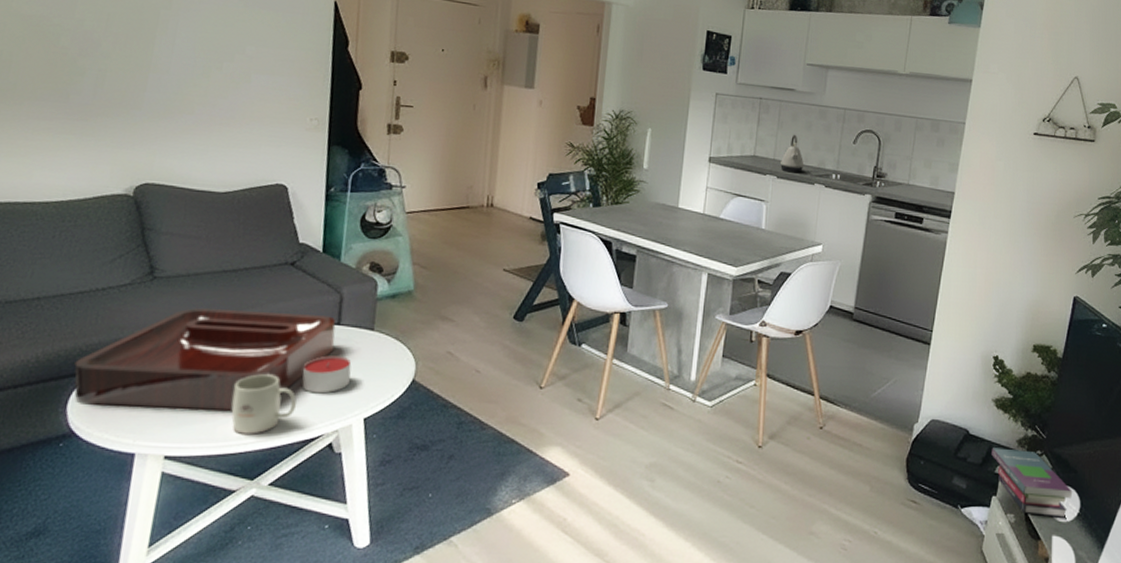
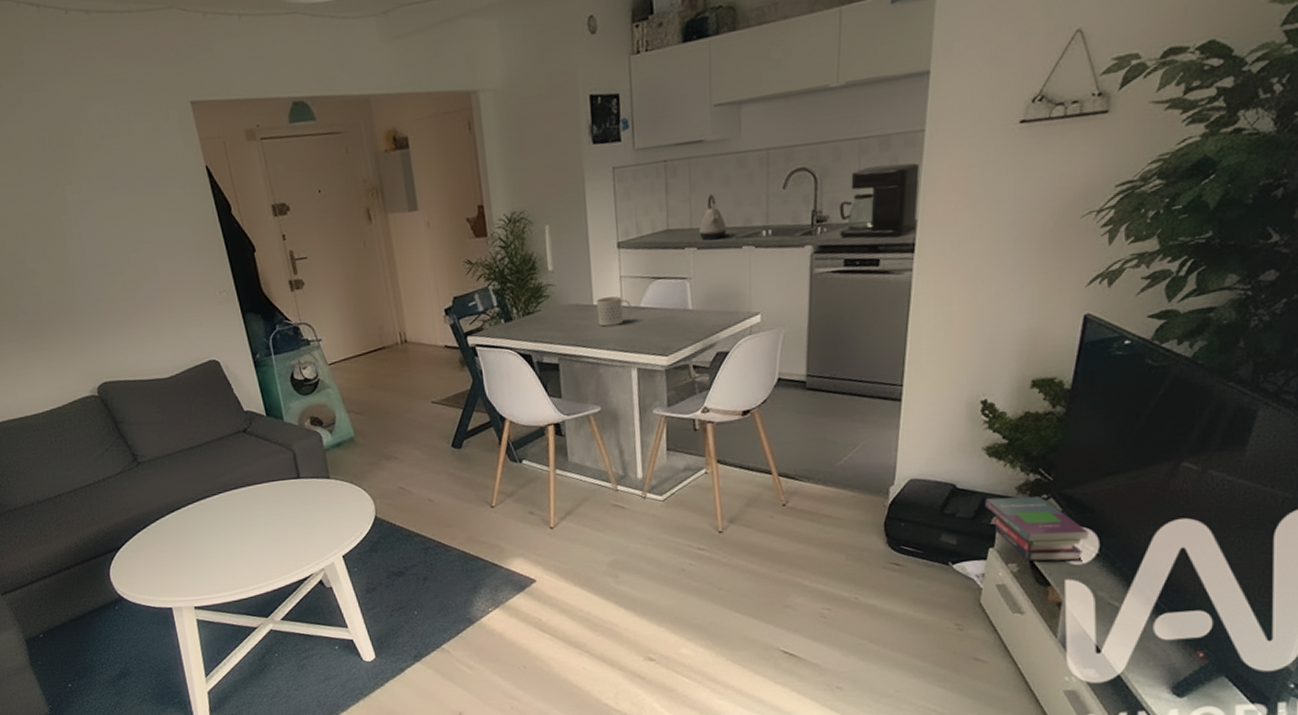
decorative tray: present [74,308,336,411] -> none [103,472,301,575]
mug: present [231,374,297,434] -> none [229,530,284,582]
candle: present [301,355,352,394] -> none [279,505,323,541]
mug: none [679,203,712,230] -> present [596,296,632,327]
coffee maker: none [894,142,959,202] -> present [840,162,920,238]

